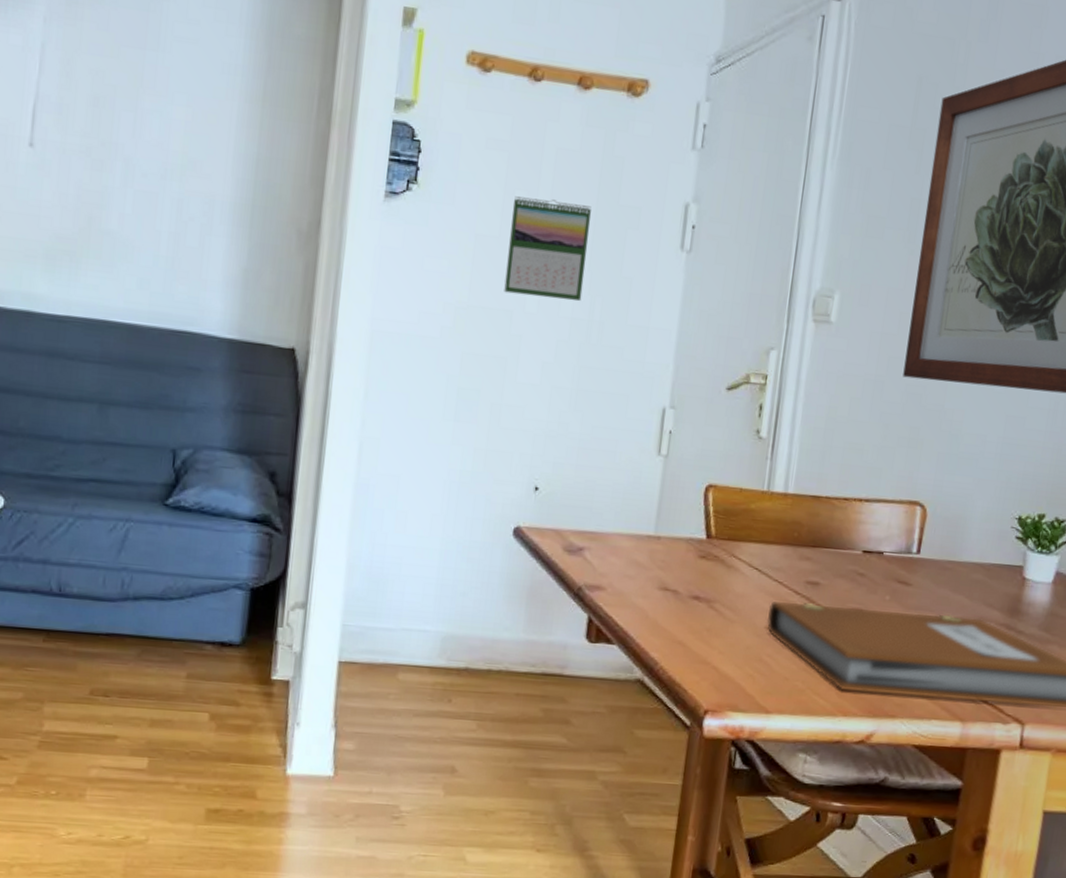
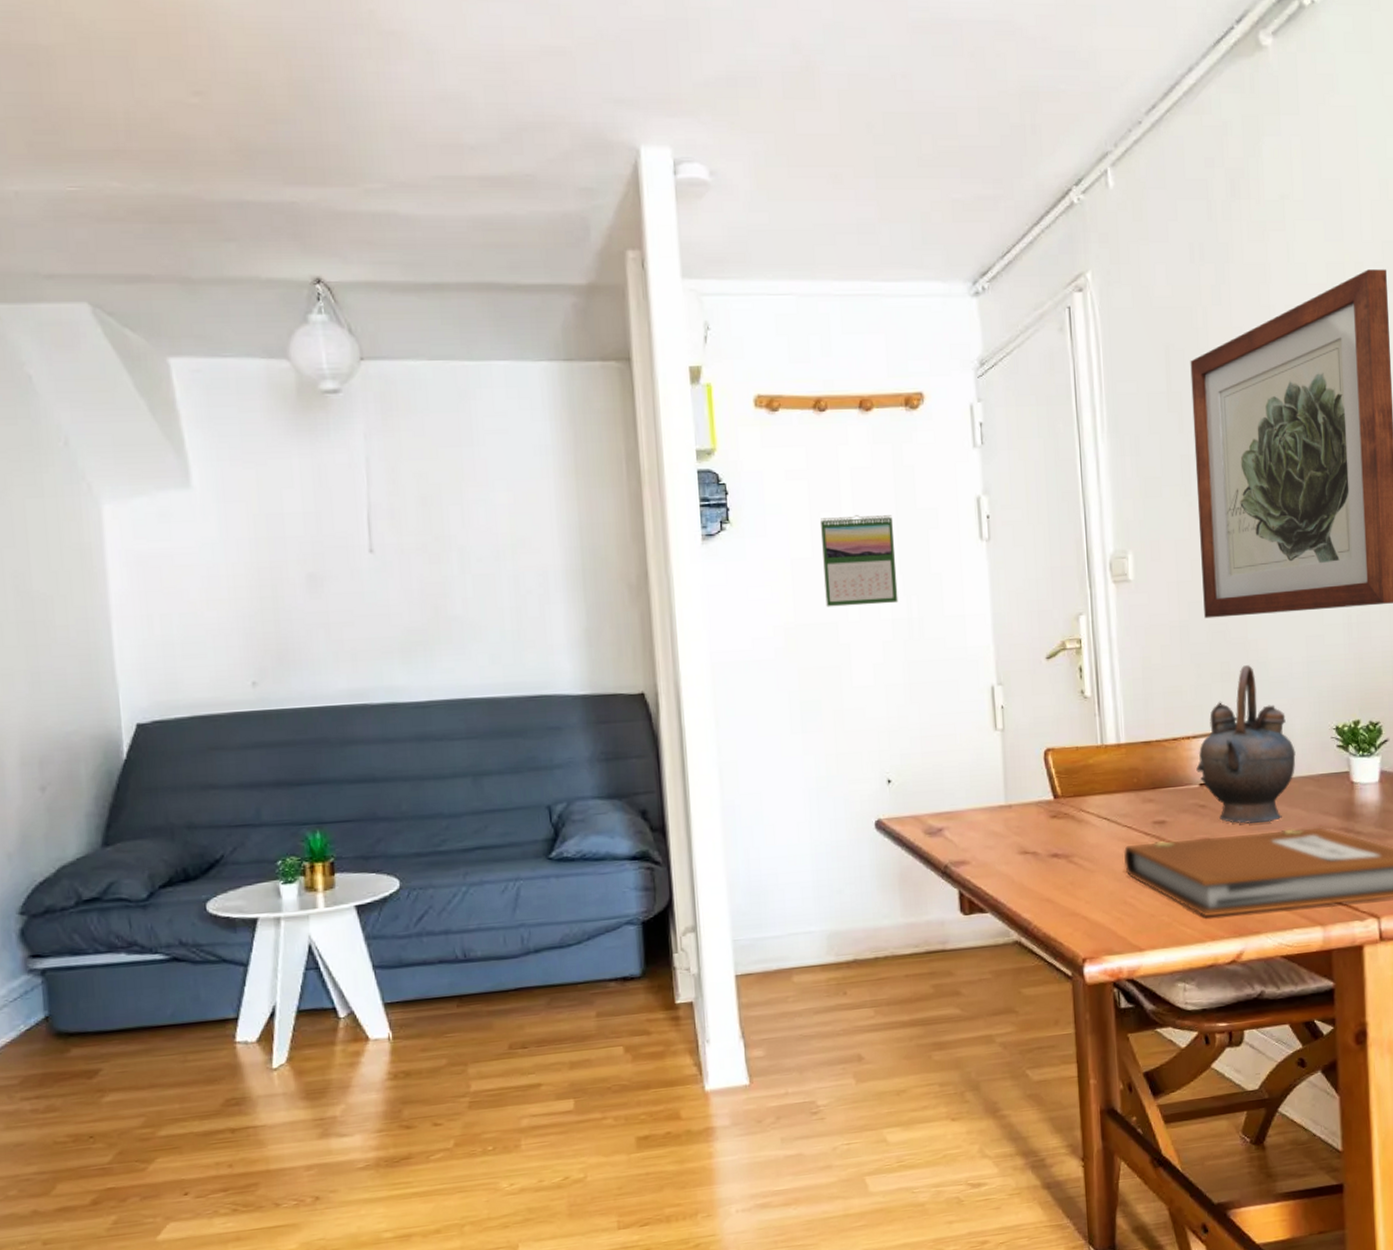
teapot: none [862,434,971,604] -> present [1196,665,1296,824]

